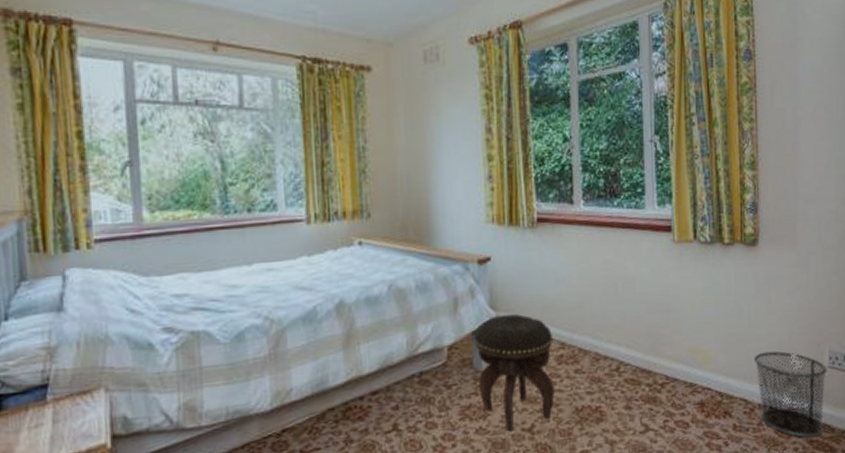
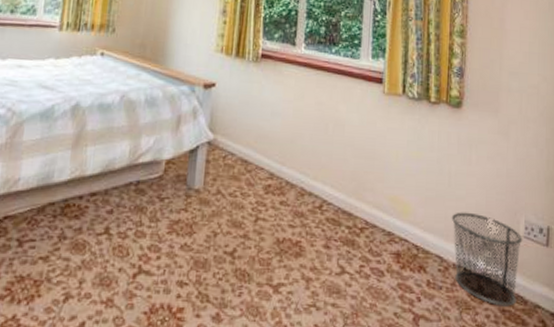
footstool: present [474,314,555,432] -> none [189,138,263,253]

